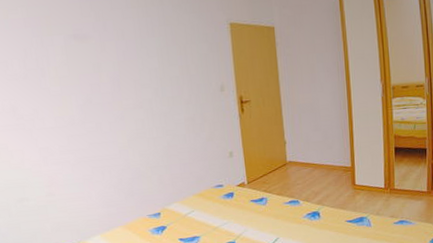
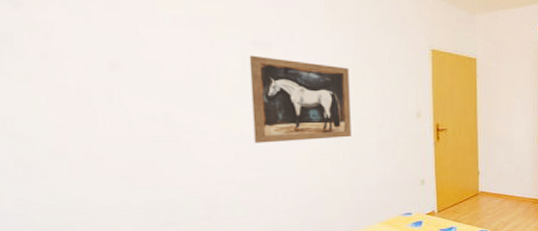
wall art: none [71,47,162,127] -> present [249,55,351,143]

